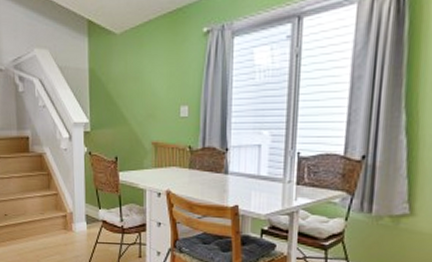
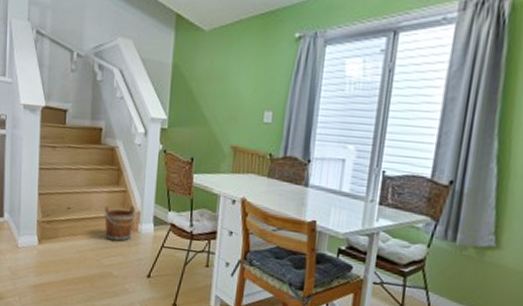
bucket: none [39,207,69,242] -> present [104,205,136,242]

